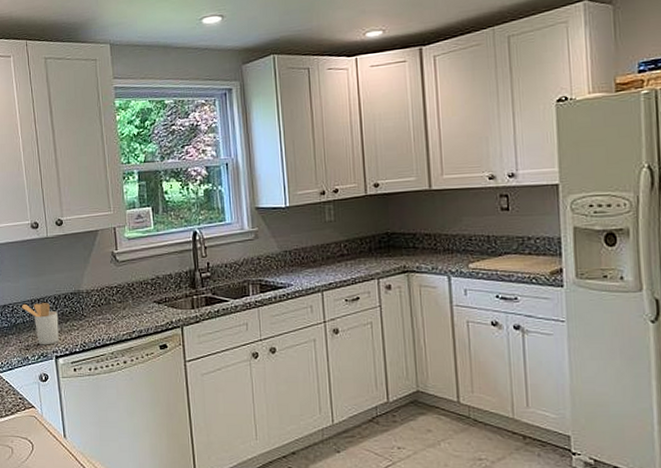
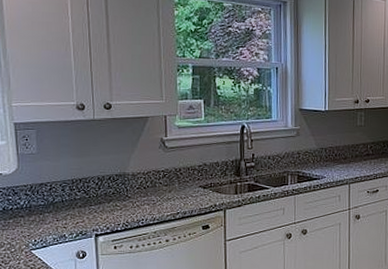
utensil holder: present [22,302,59,345] -> none [61,182,101,224]

